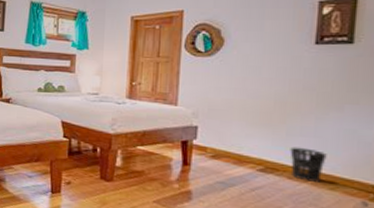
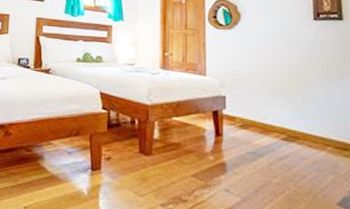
wastebasket: present [290,146,327,182] -> none [306,115,338,150]

